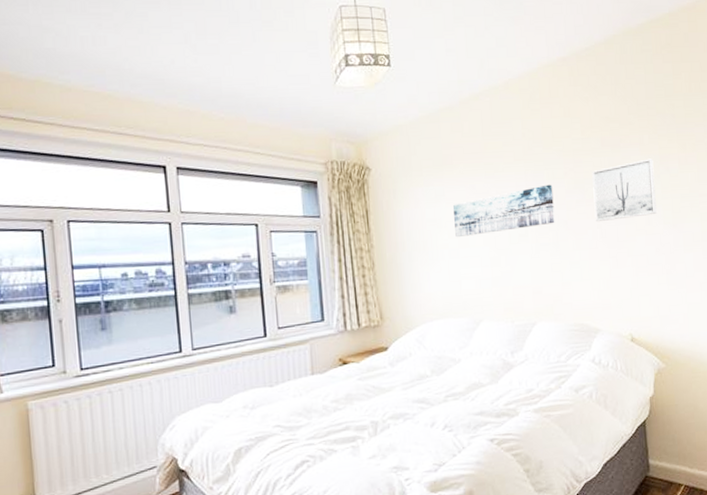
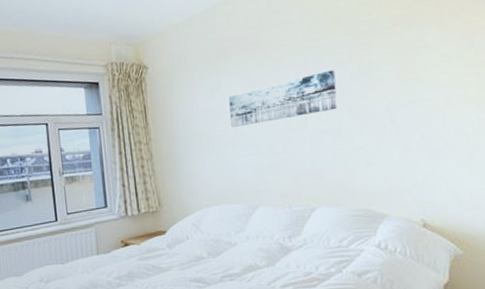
wall art: present [592,158,657,222] -> none [380,34,457,106]

